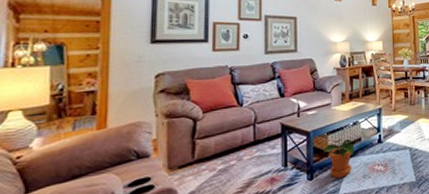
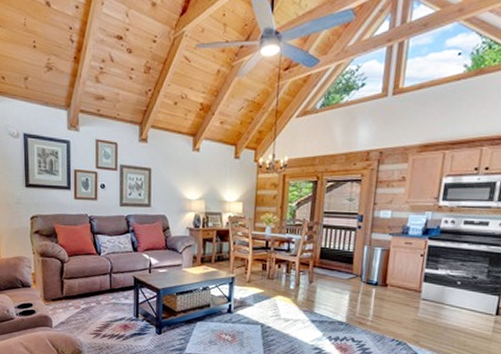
potted plant: present [323,138,355,179] -> none [172,300,203,339]

